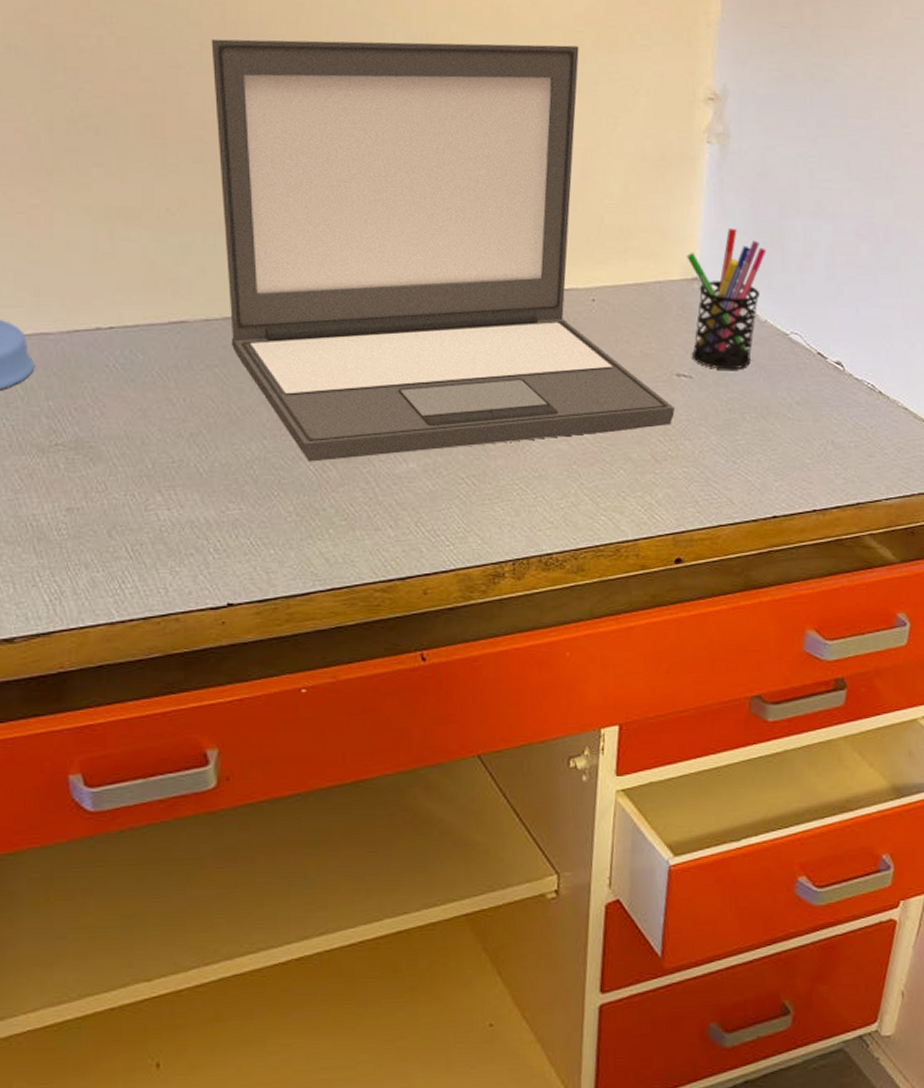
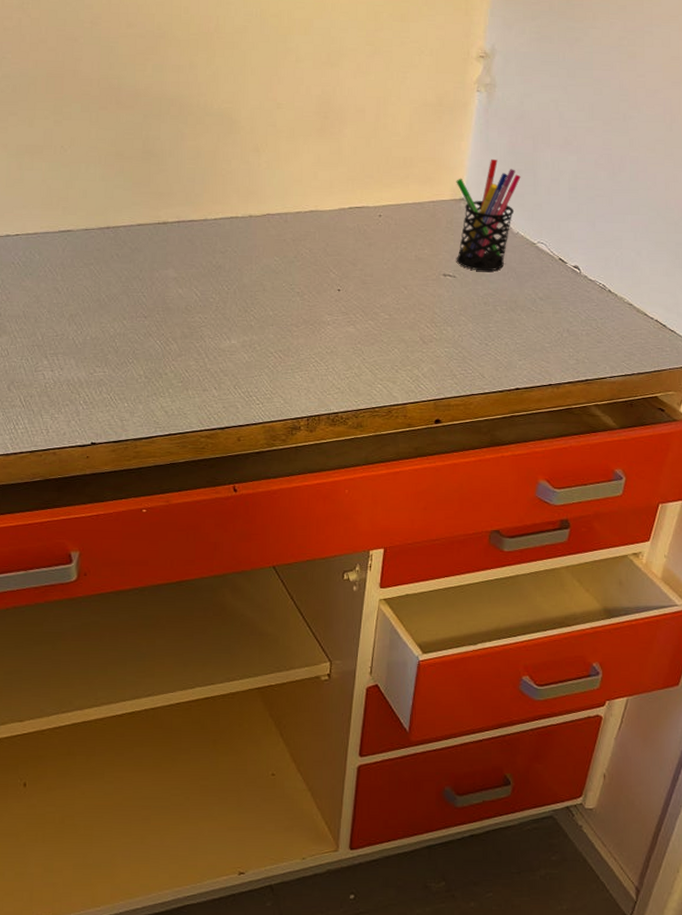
laptop: present [211,38,675,462] -> none [99,16,440,338]

